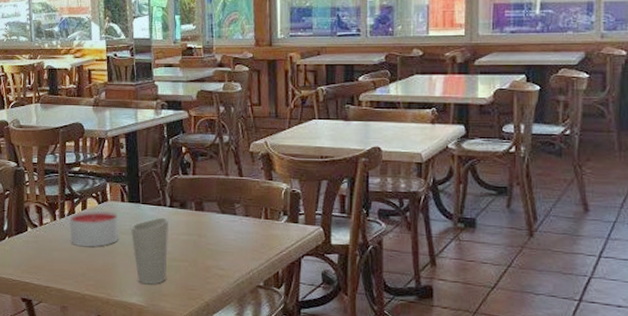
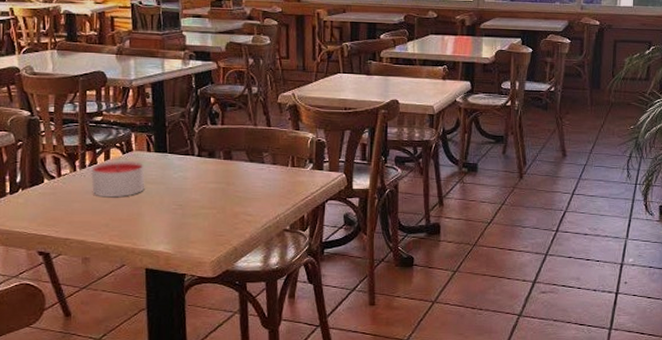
cup: present [131,217,170,284] -> none [158,166,198,231]

